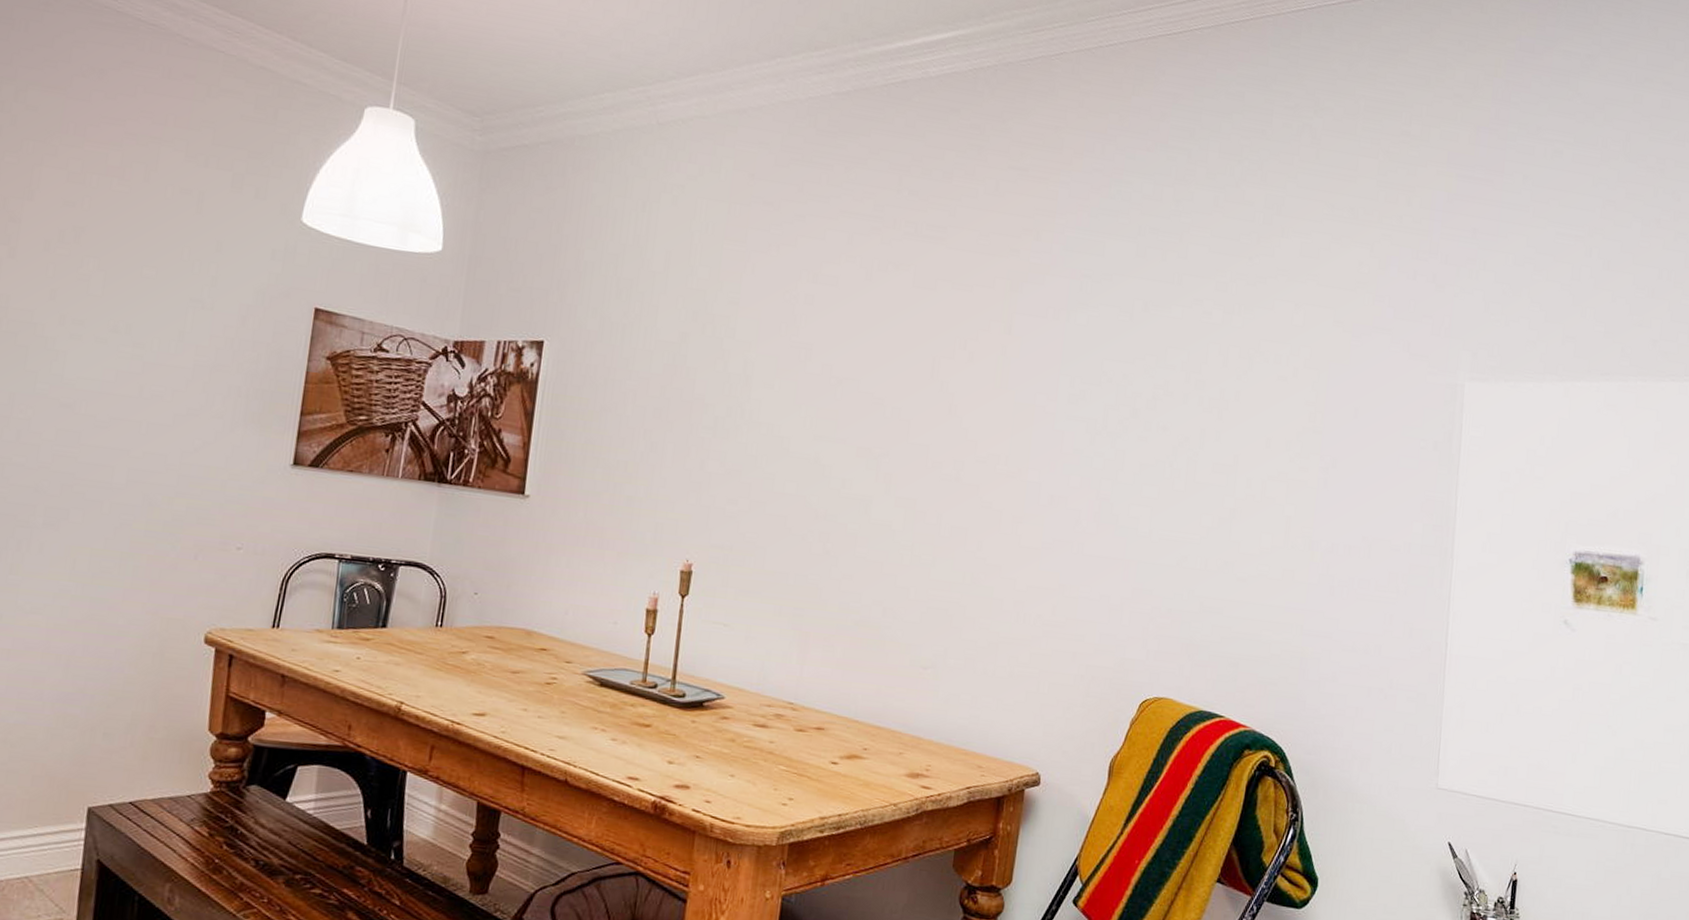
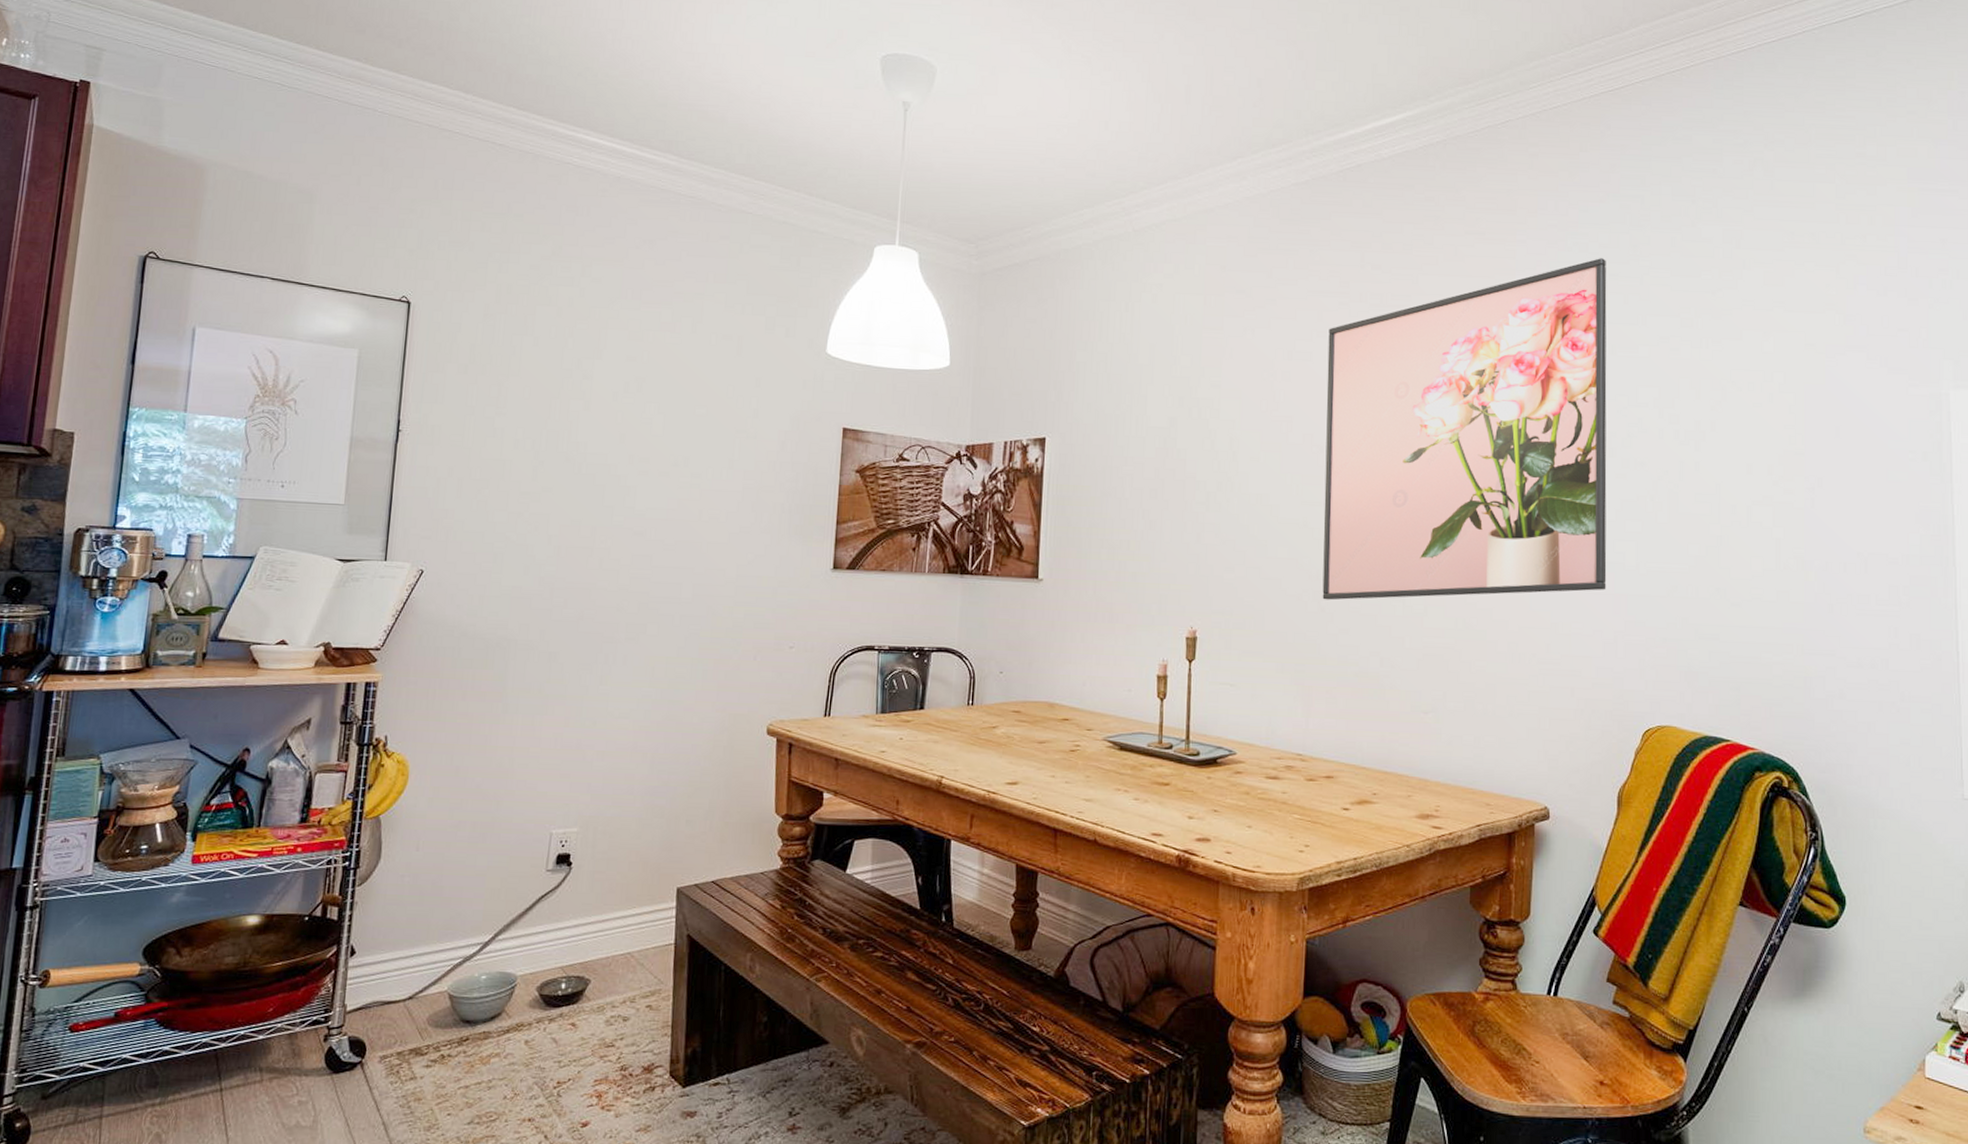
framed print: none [828,209,1148,555] -> present [1322,258,1607,601]

